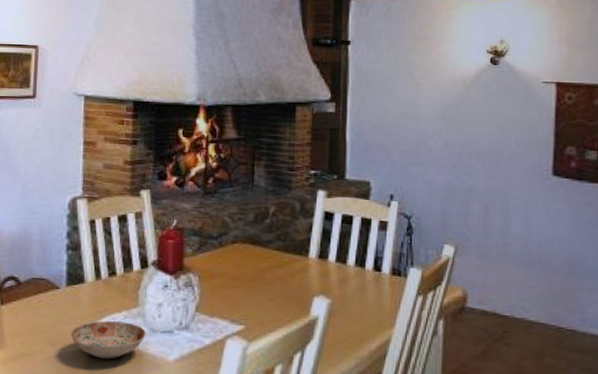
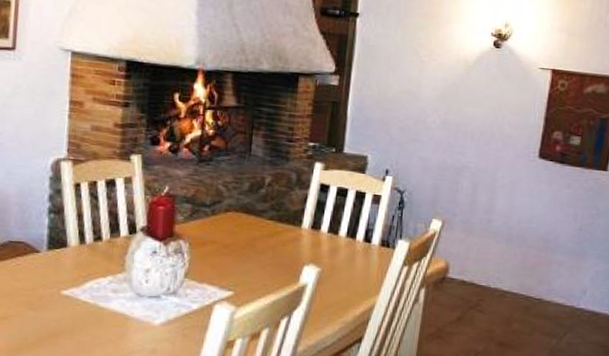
dish: present [70,321,146,359] -> none [51,285,132,323]

